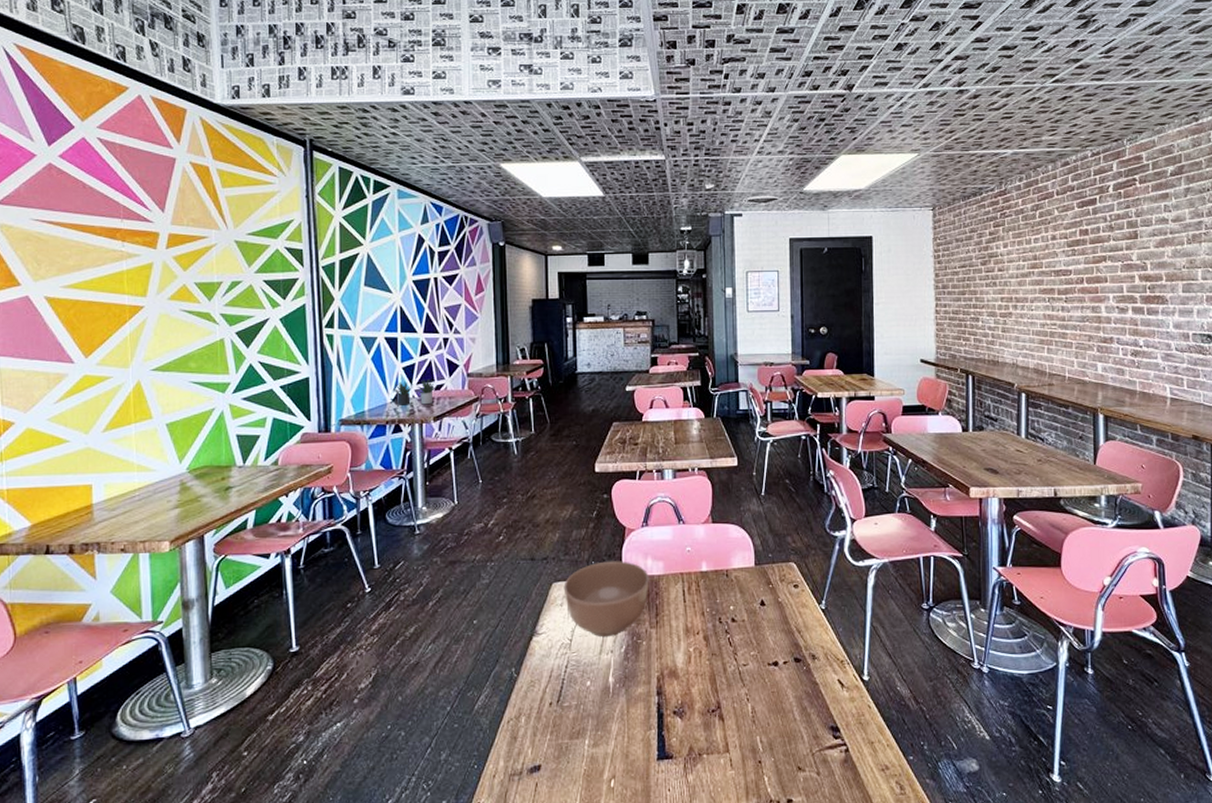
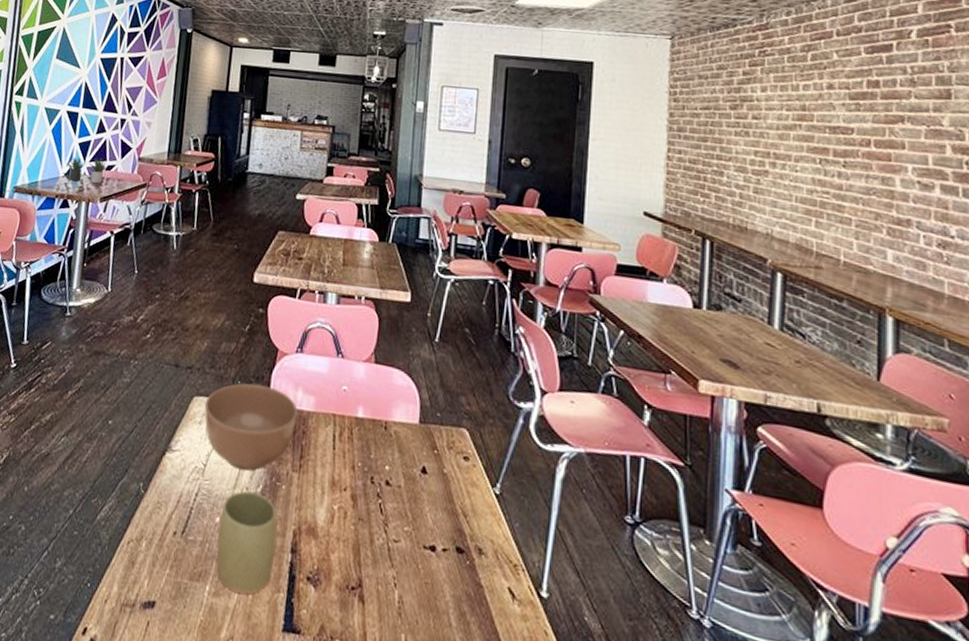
mug: none [589,652,644,739] -> present [216,490,278,595]

